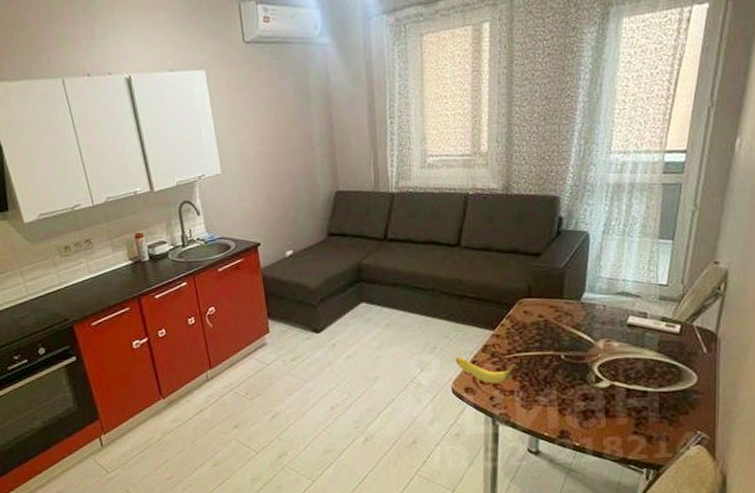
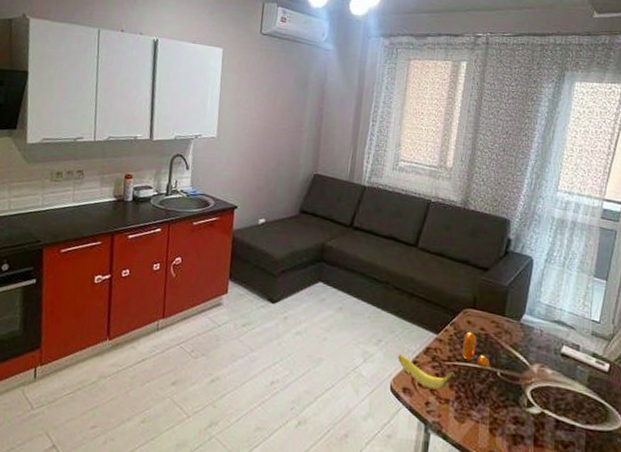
pepper shaker: none [521,321,552,354] -> present [461,331,489,368]

